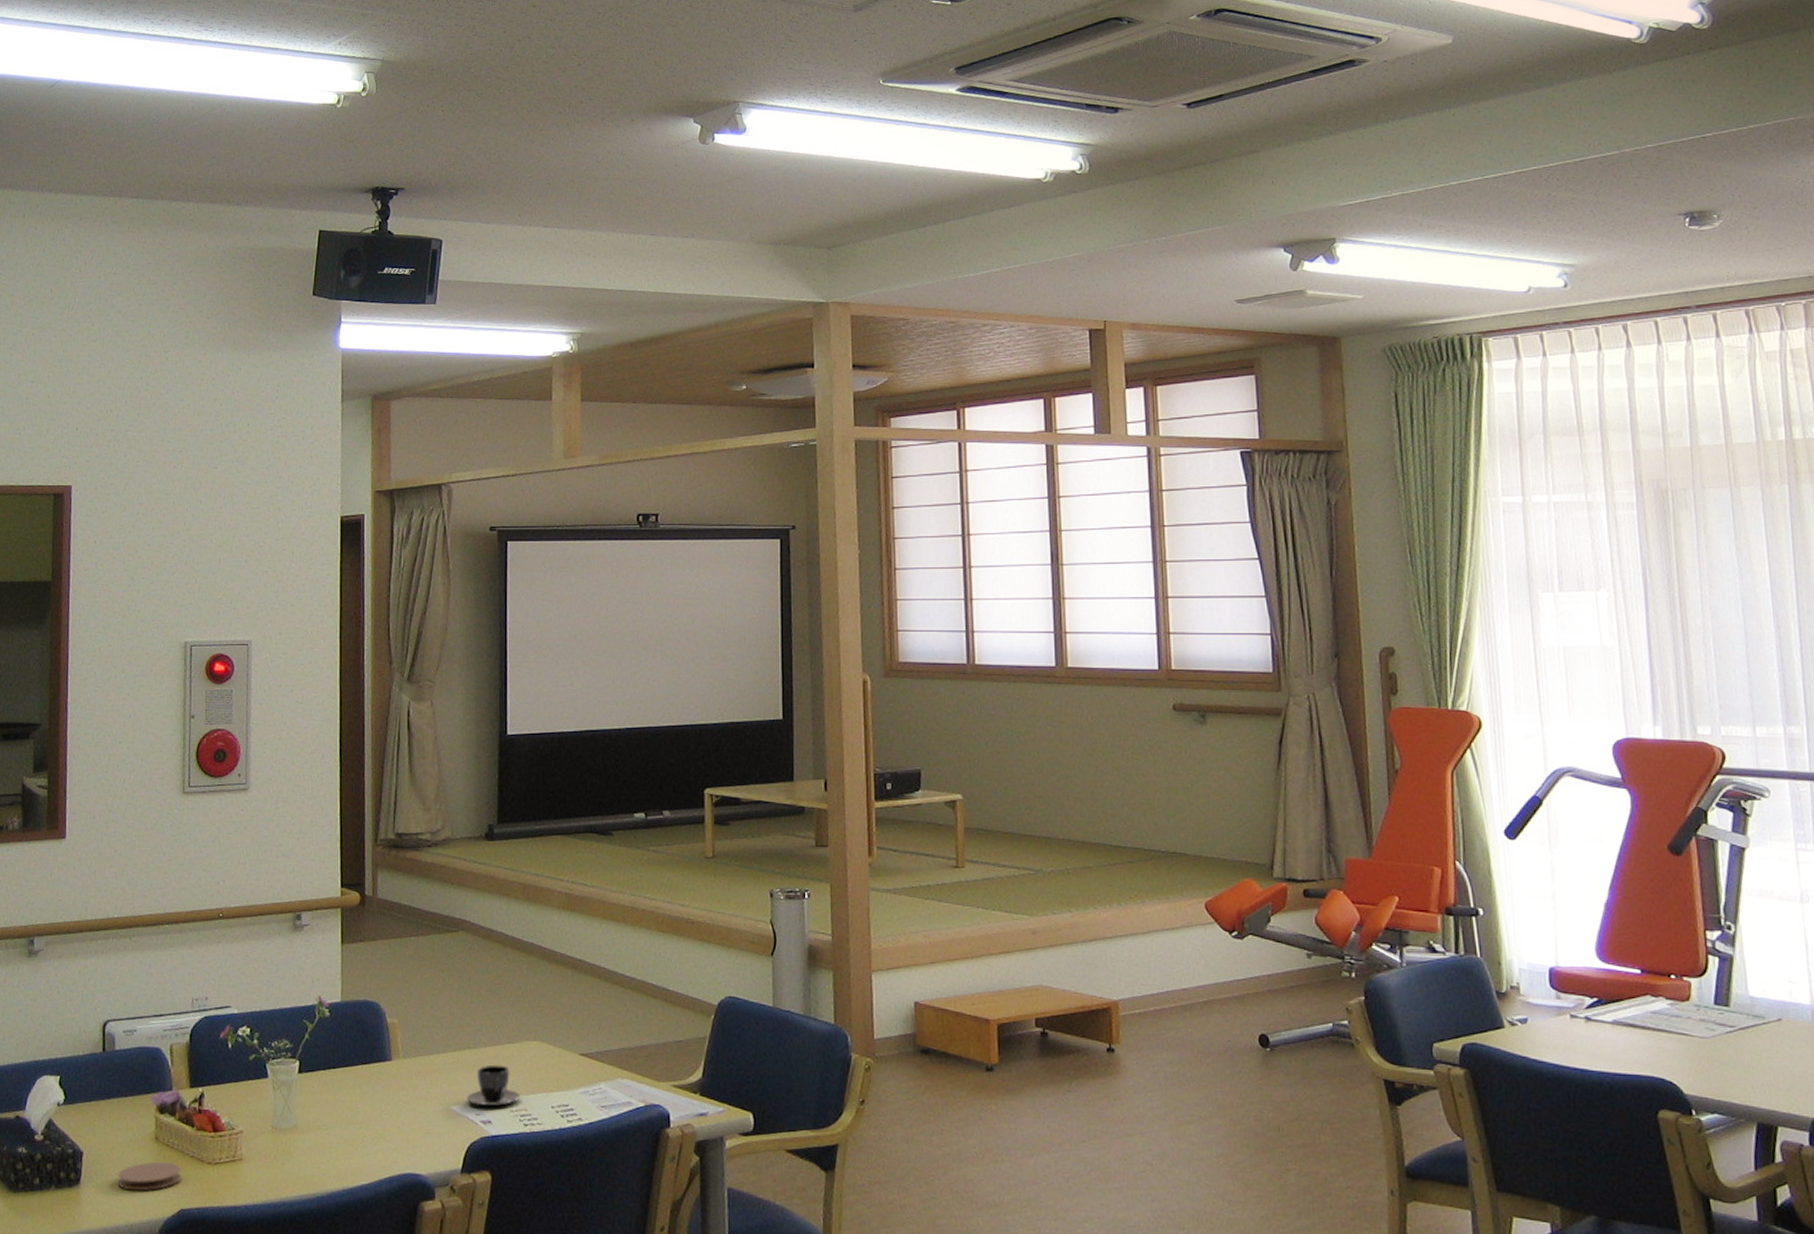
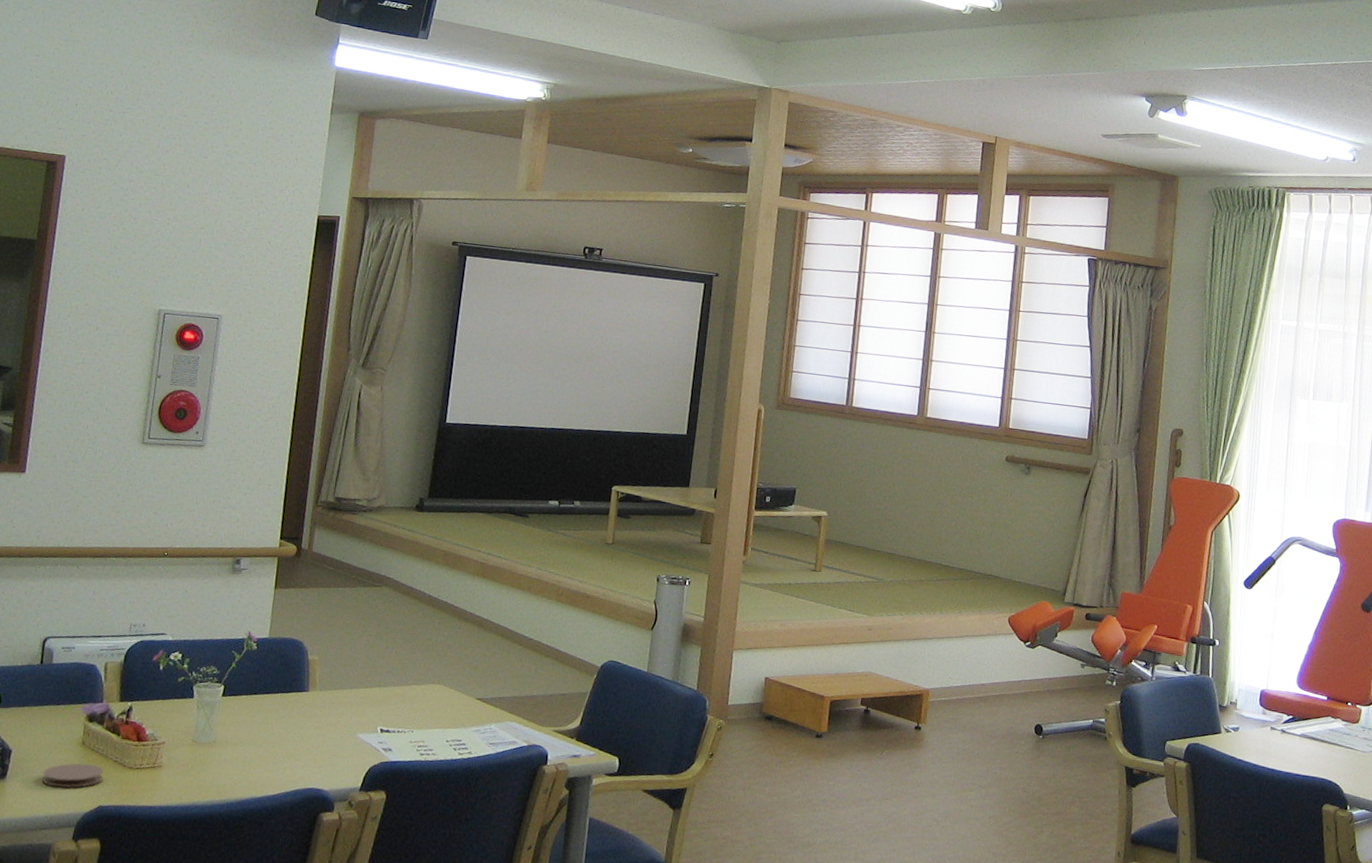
teacup: present [466,1064,520,1106] -> none [372,701,420,737]

